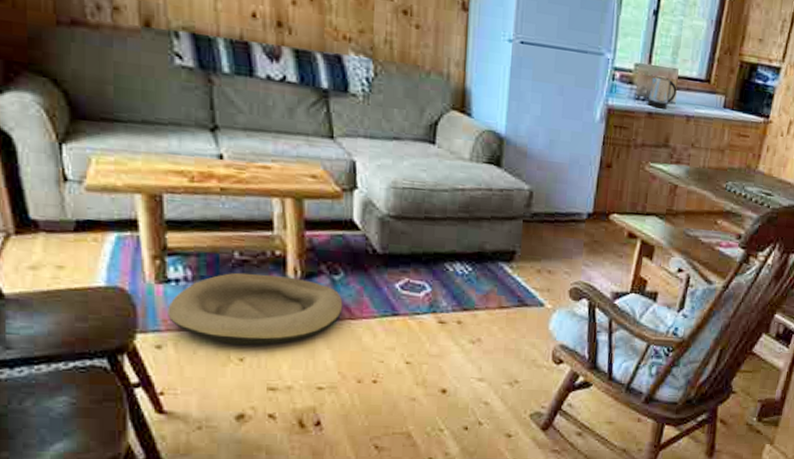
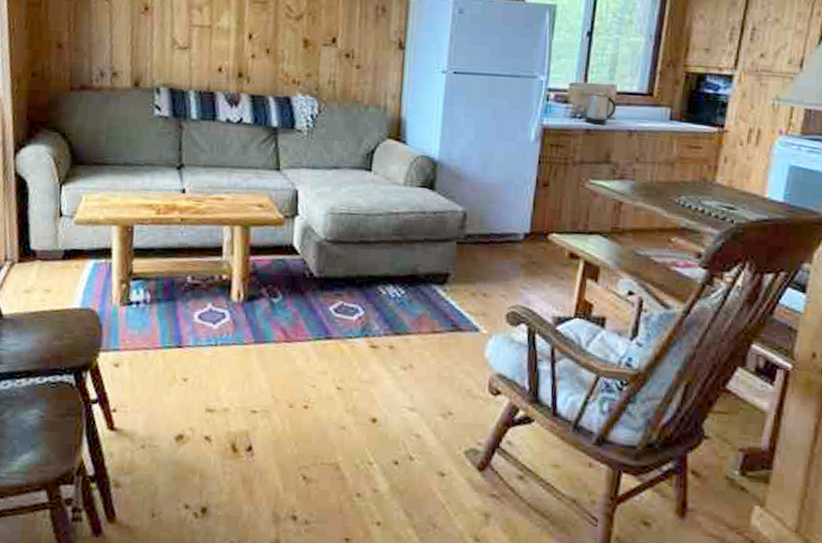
dog bed: present [168,272,343,346] -> none [127,295,280,366]

